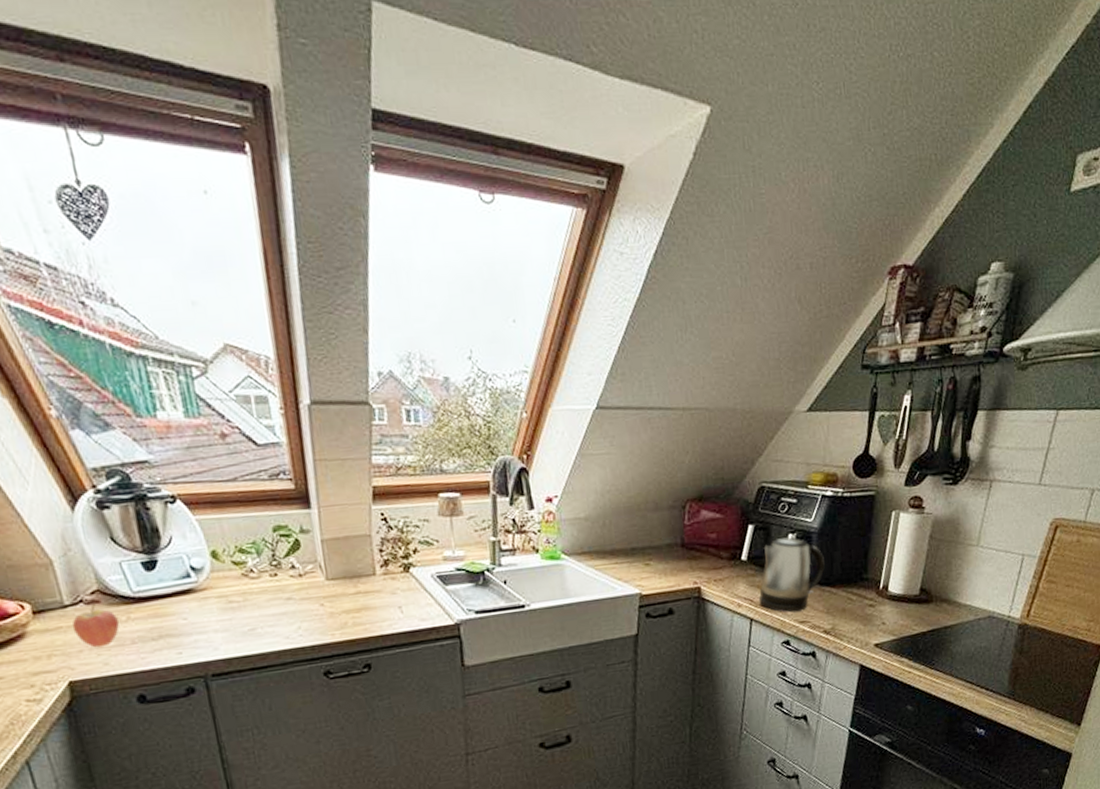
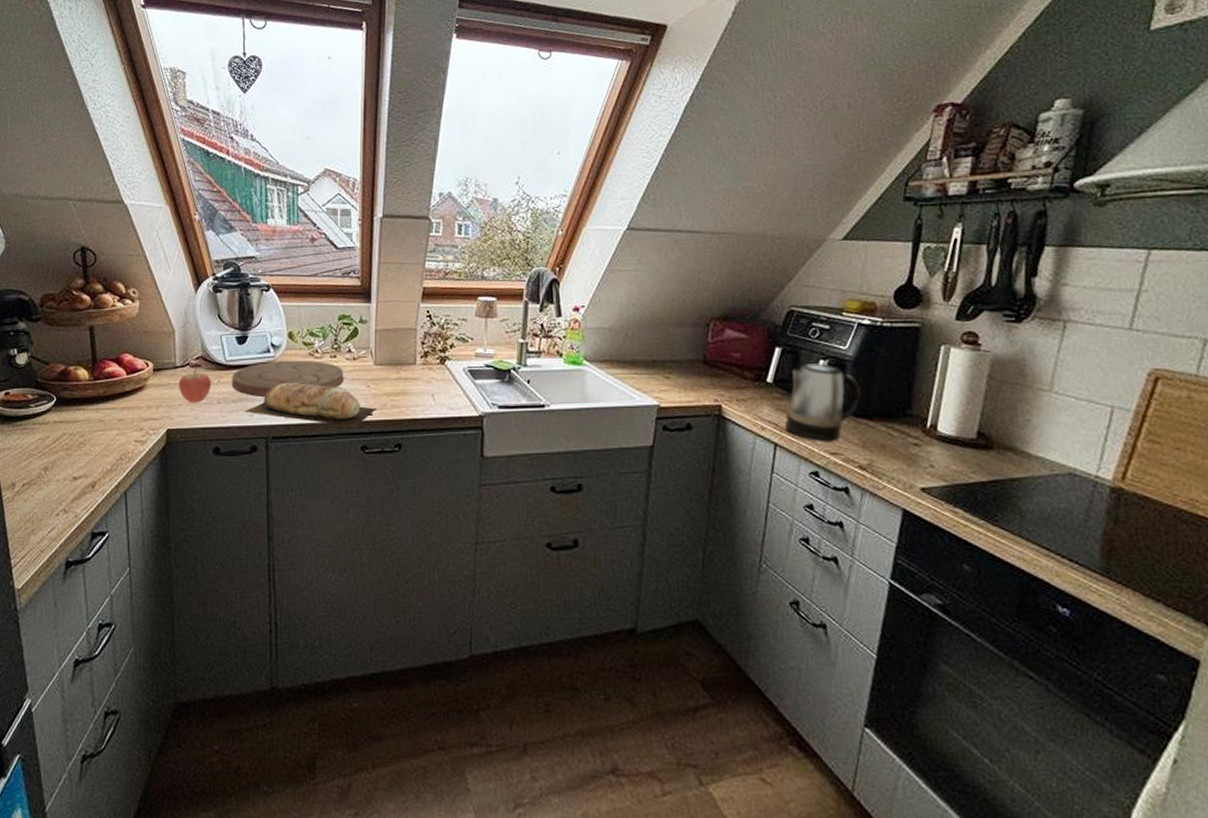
cutting board: none [144,581,292,630] -> present [231,360,344,396]
bread loaf: none [169,608,336,653] -> present [244,382,377,427]

